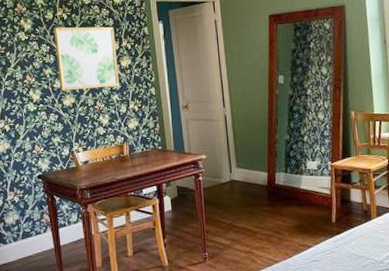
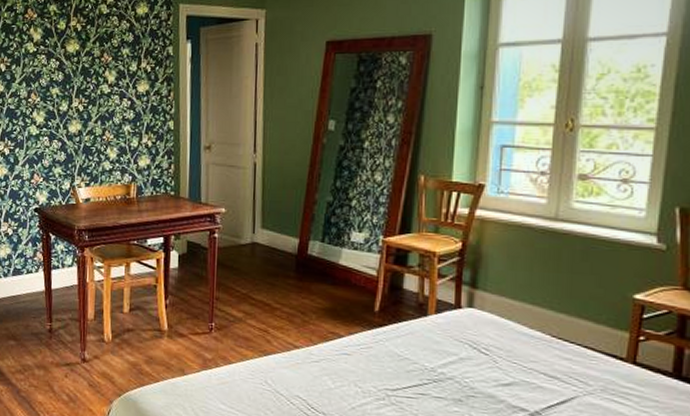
wall art: present [53,26,119,91] -> none [65,39,134,116]

